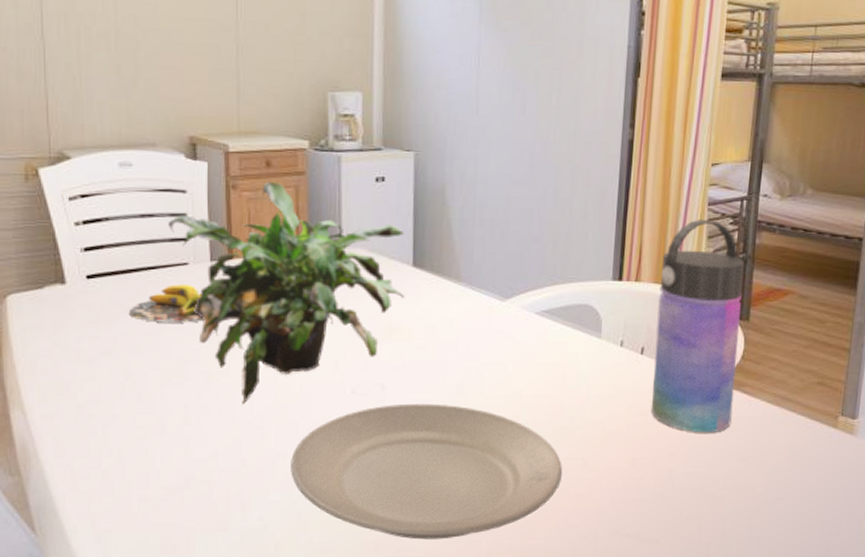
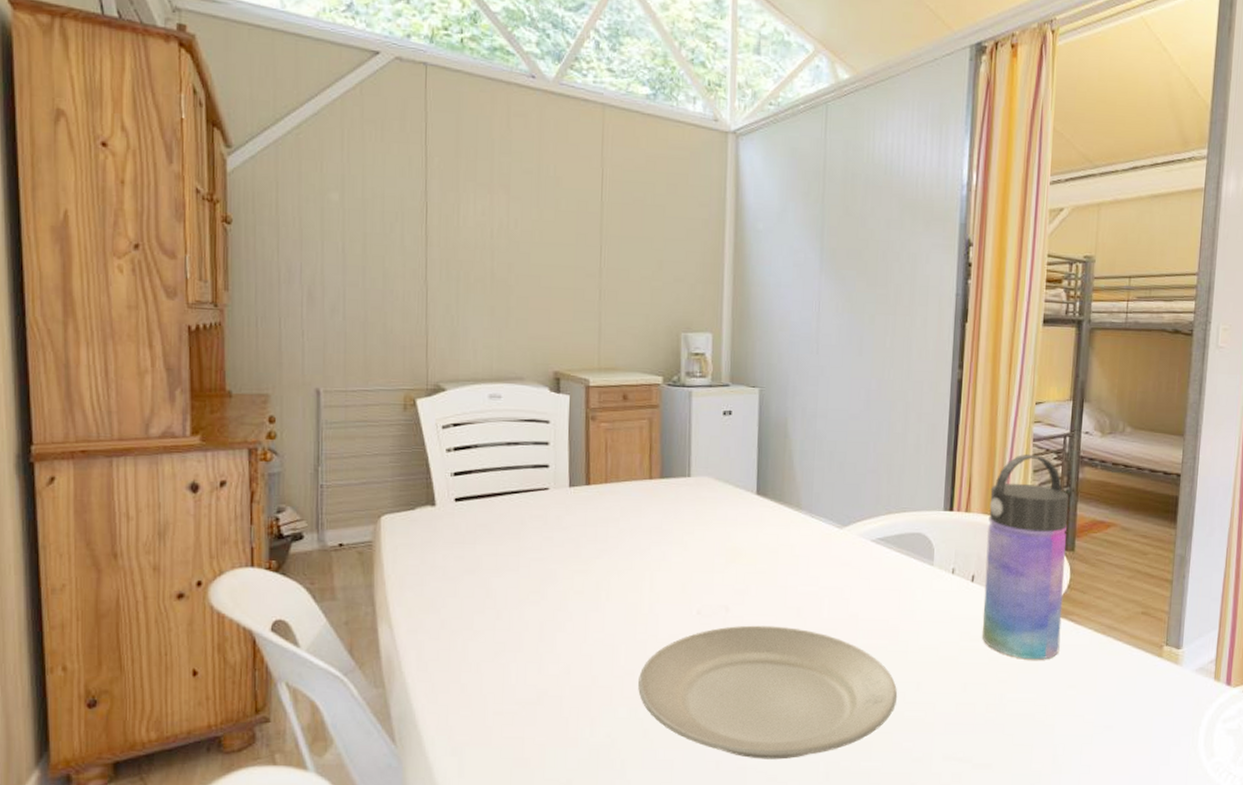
banana: present [130,284,204,323] -> none [493,508,562,544]
potted plant: present [168,181,405,404] -> none [532,413,750,623]

